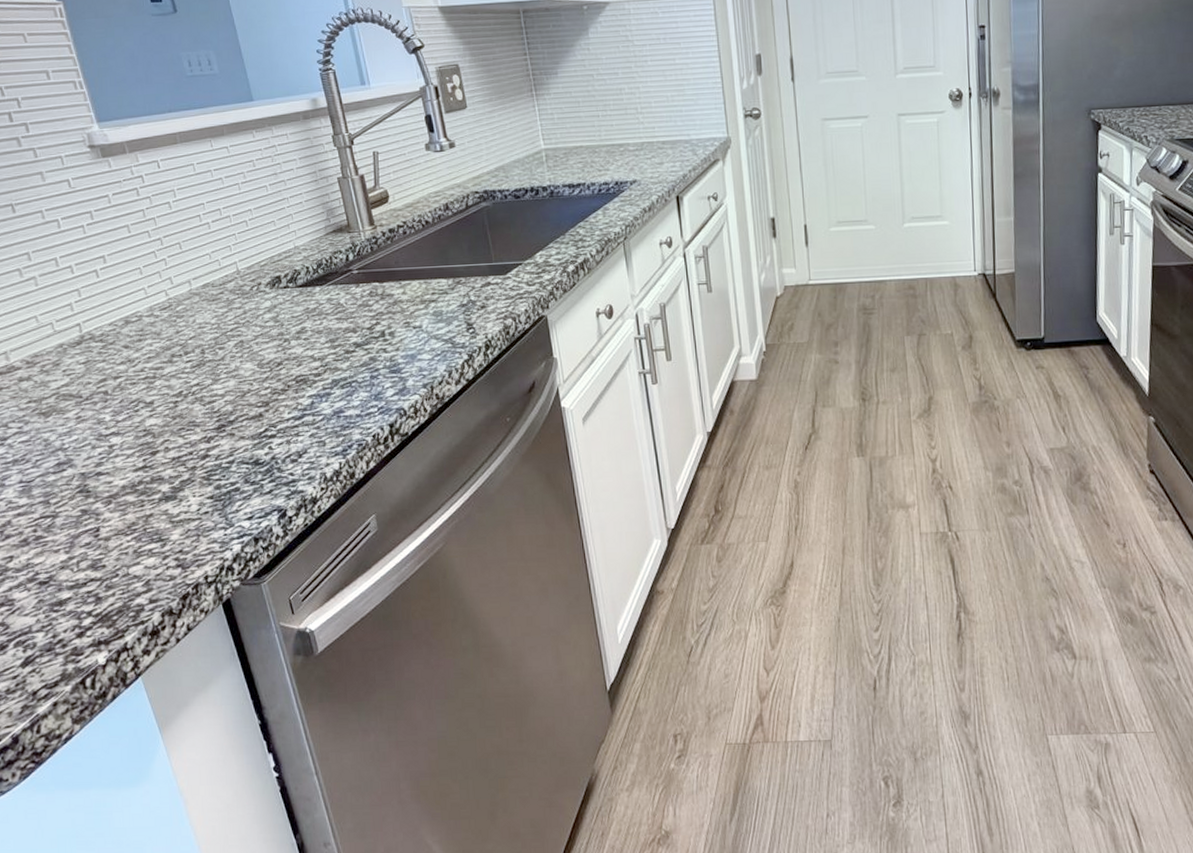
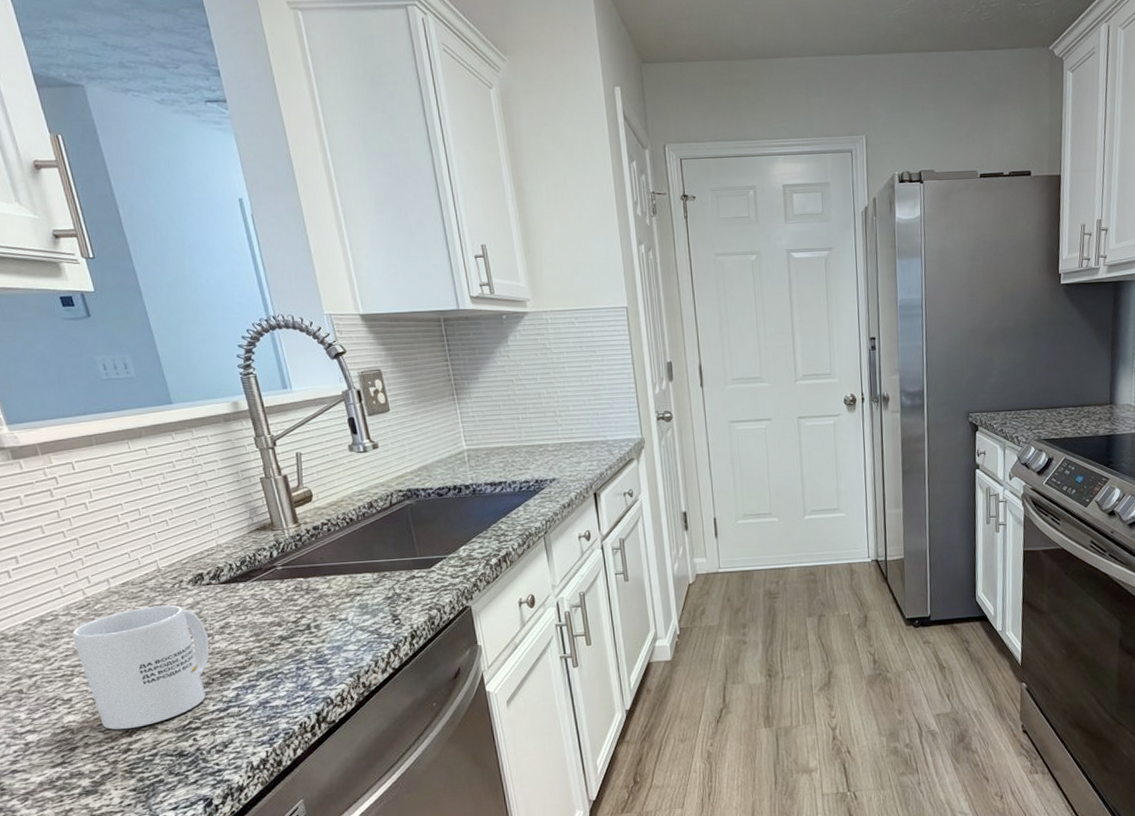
mug: none [155,308,285,435] -> present [72,605,209,730]

